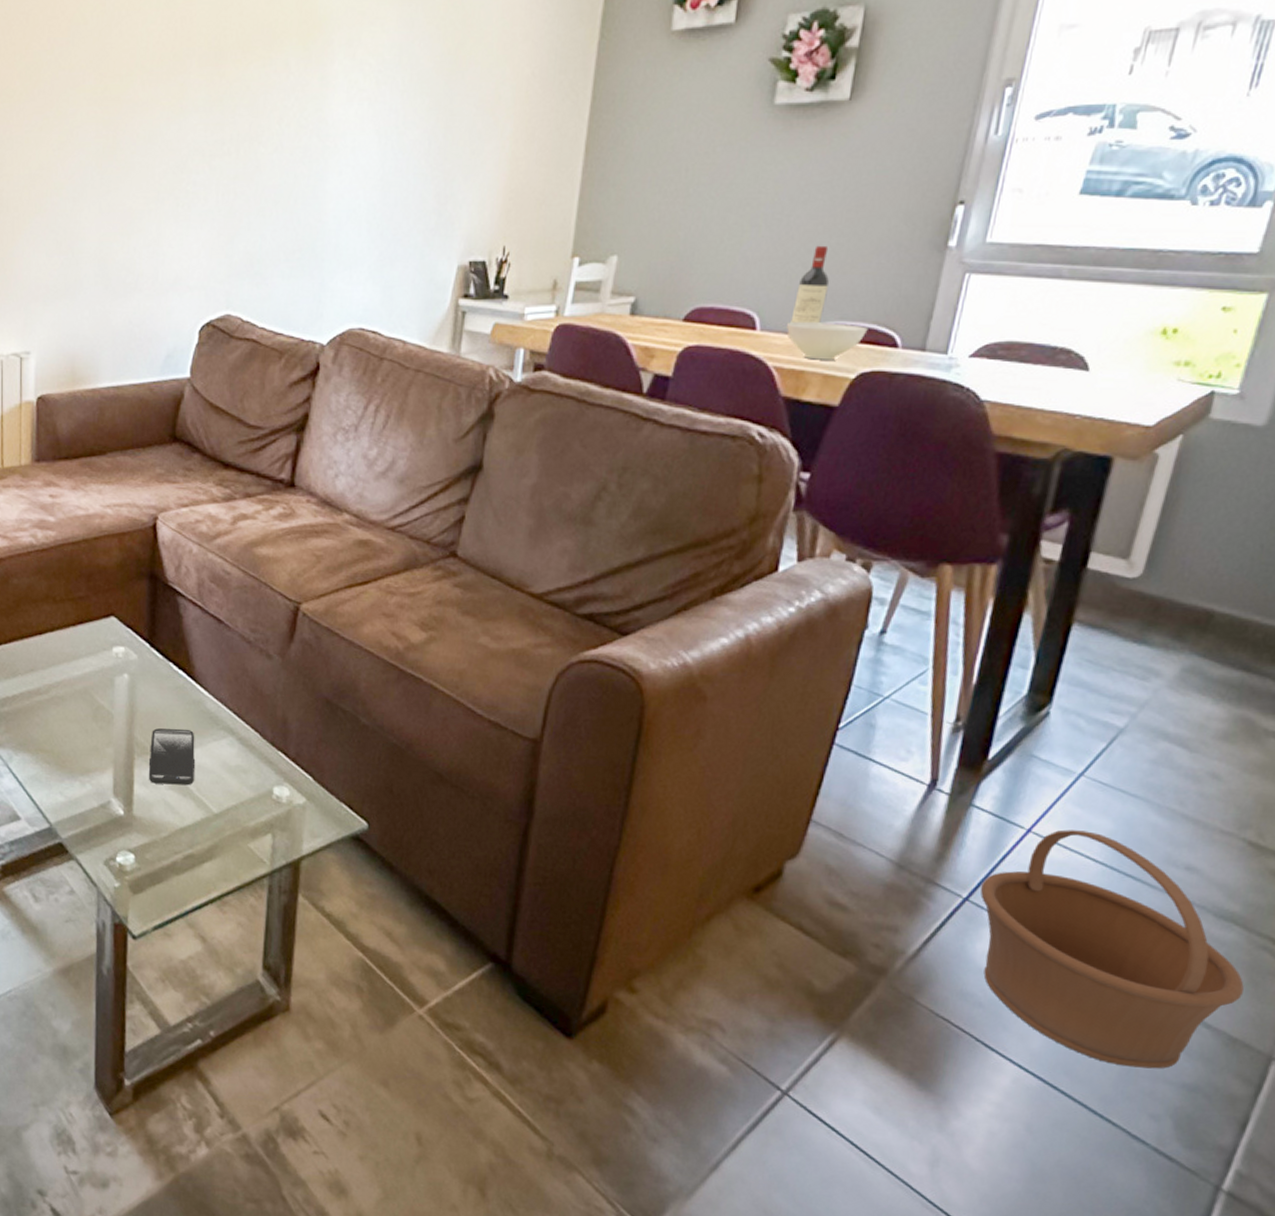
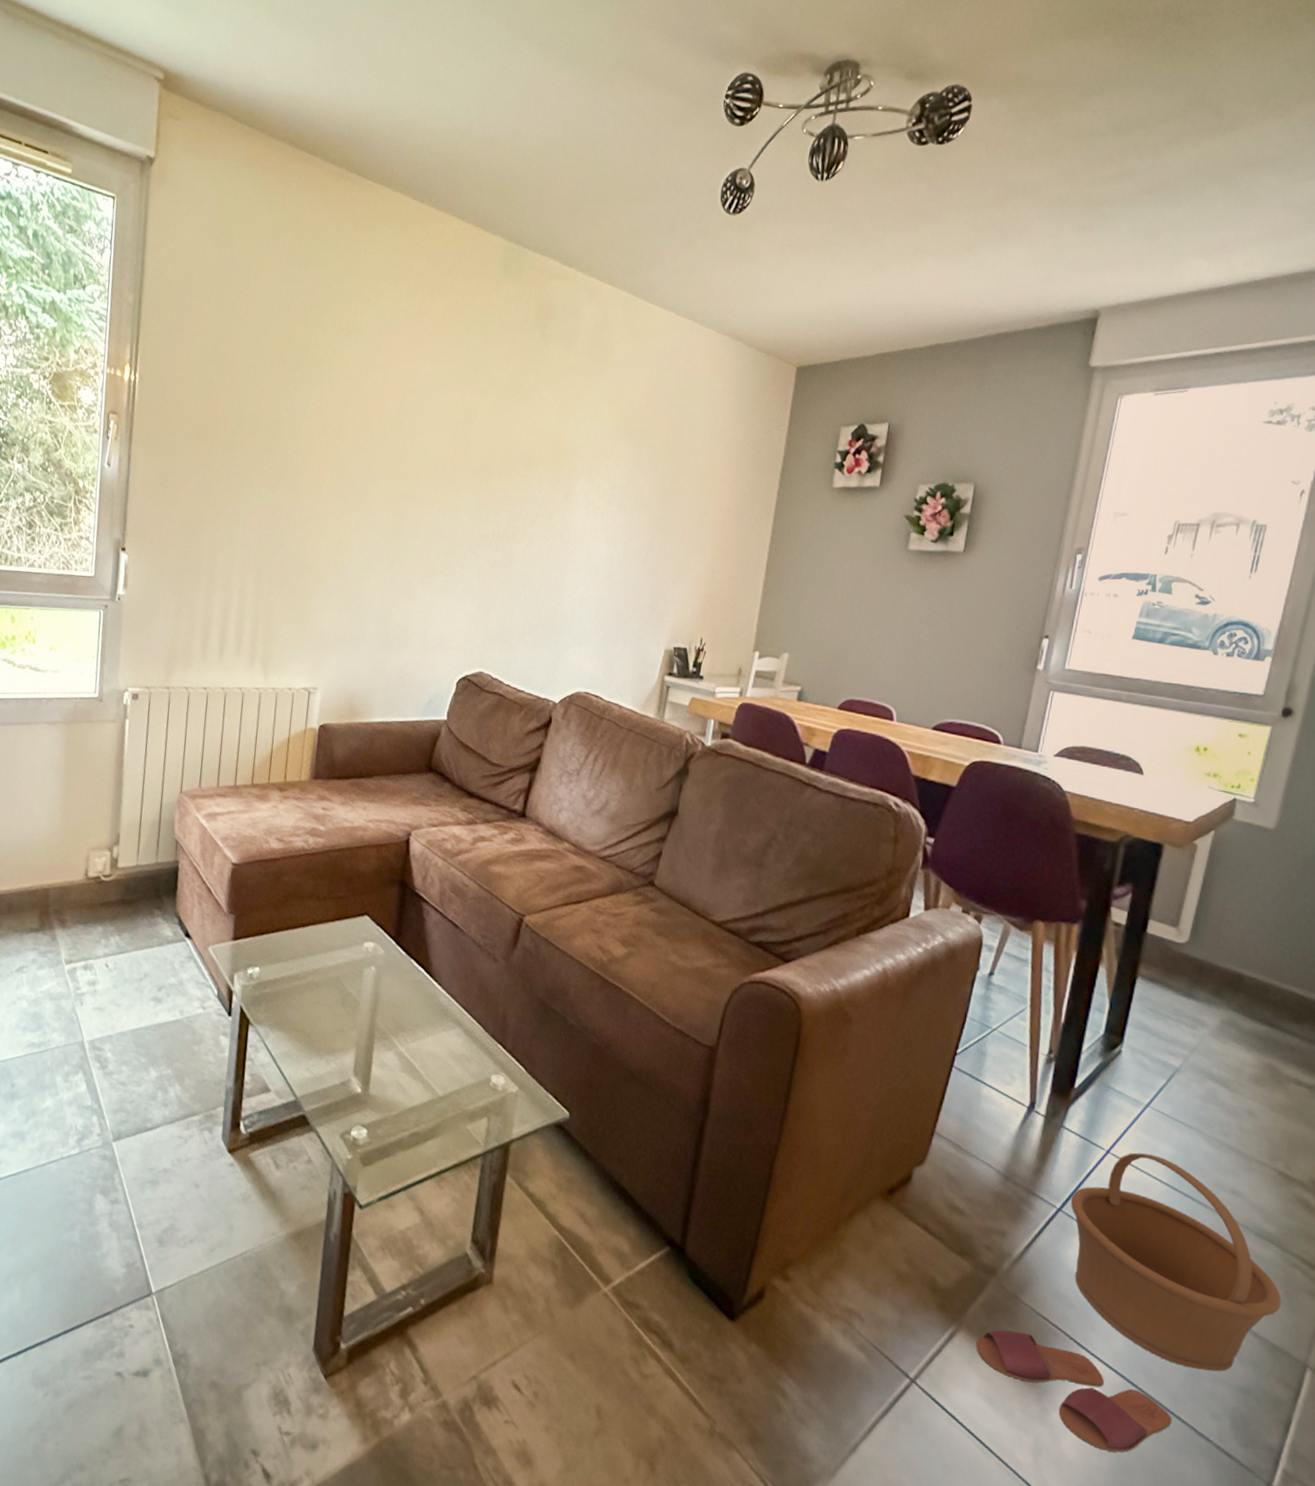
smartphone: present [148,728,195,786] -> none [385,1016,427,1070]
bowl: present [786,322,868,360] -> none [916,717,978,750]
wine bottle: present [788,245,830,339] -> none [917,659,950,730]
slippers: none [861,1034,1101,1160] -> present [976,1329,1173,1453]

